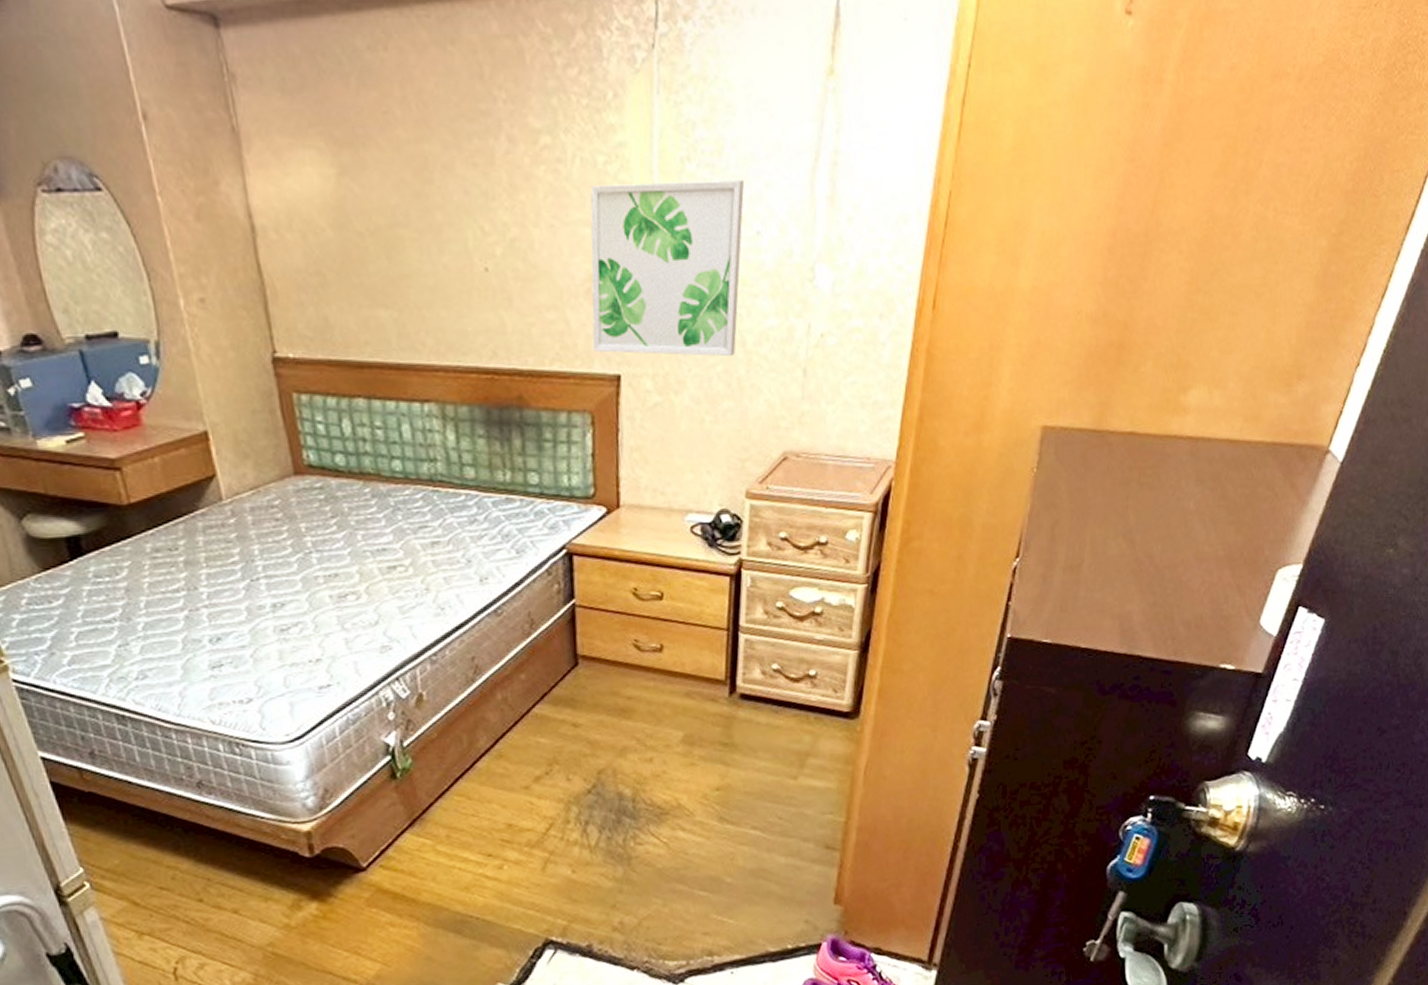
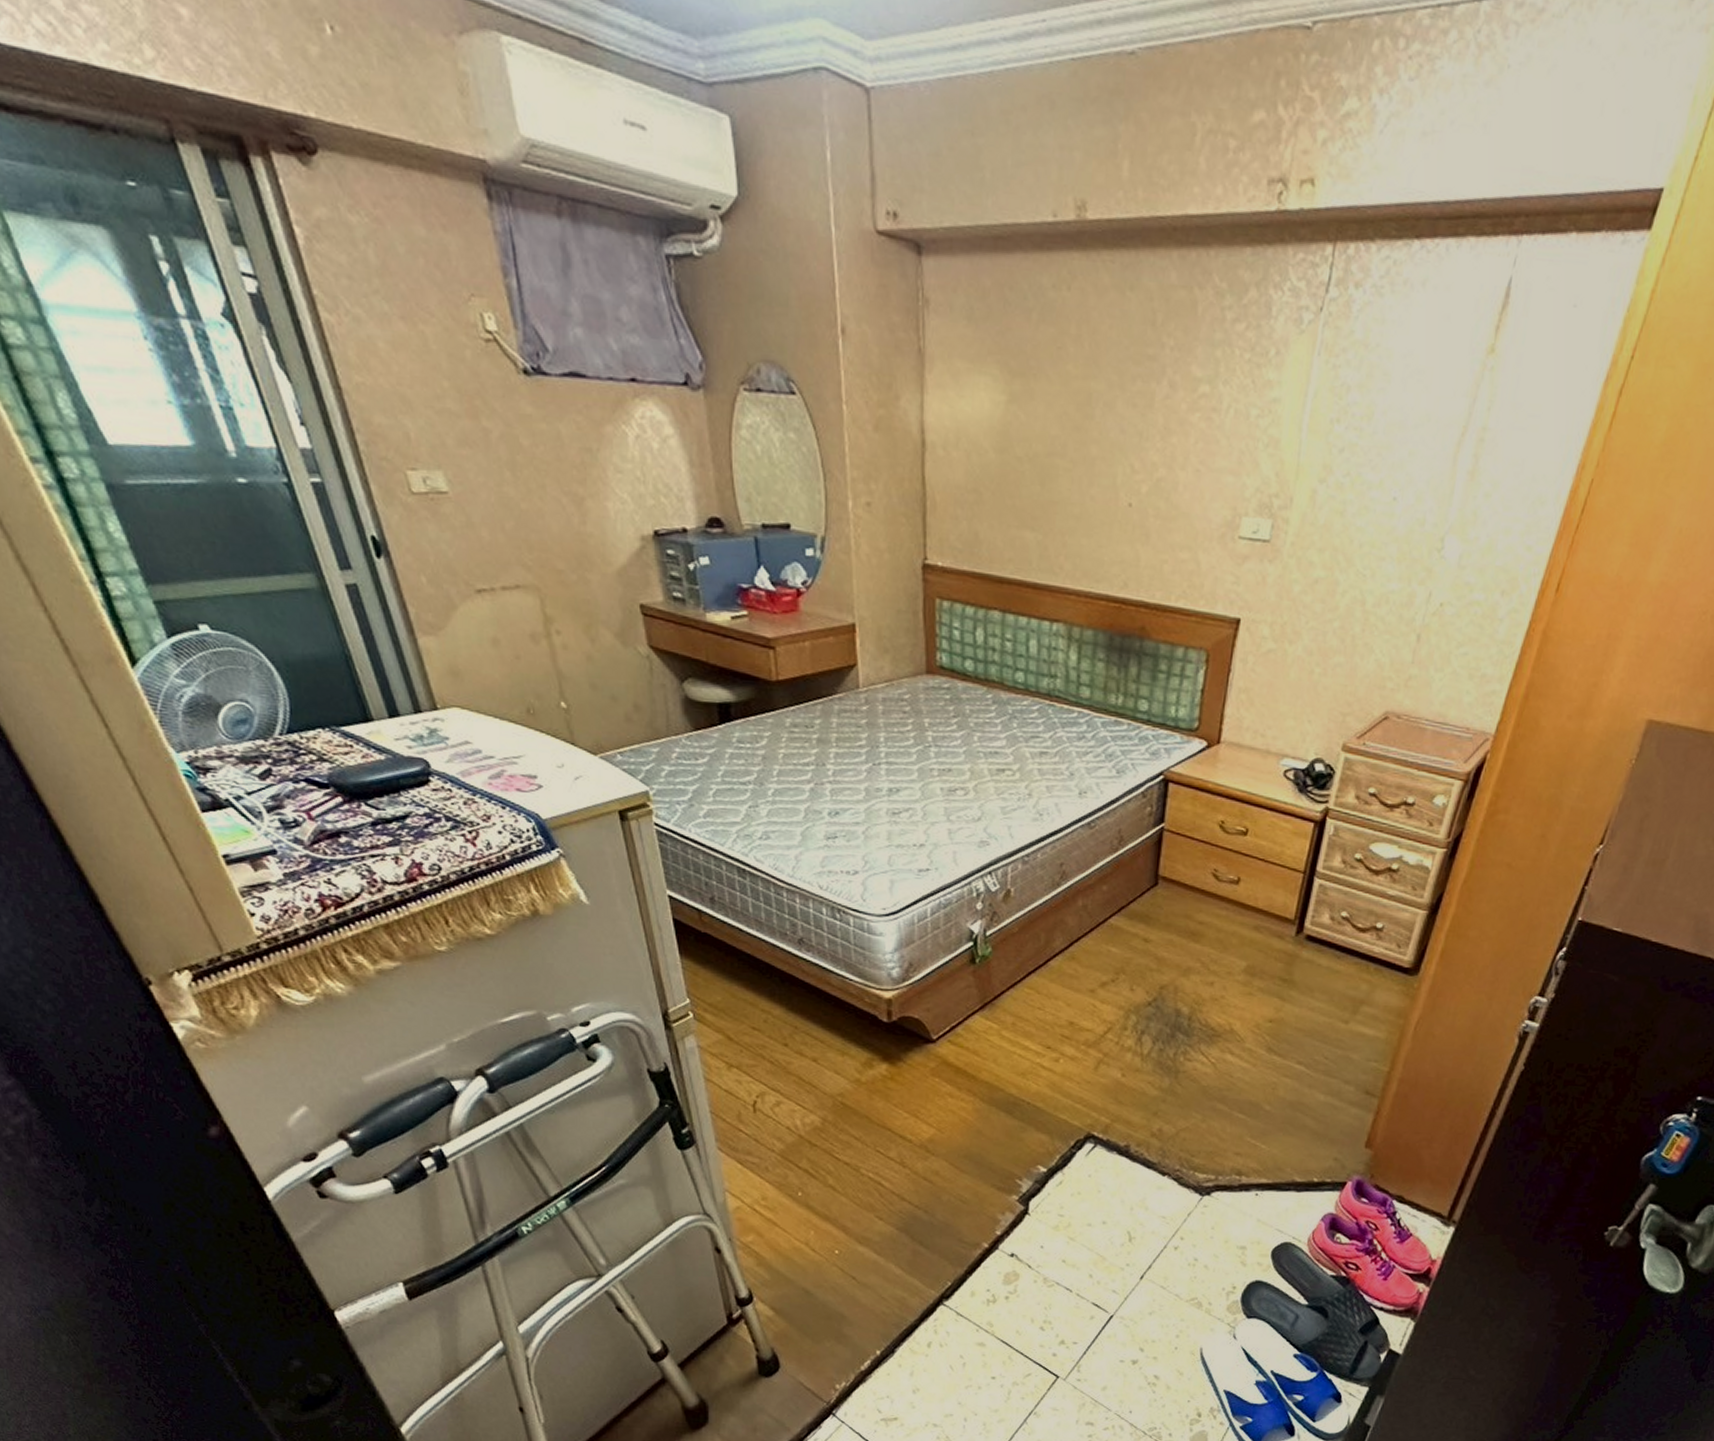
wall art: present [590,180,744,357] -> none [1218,436,1388,615]

